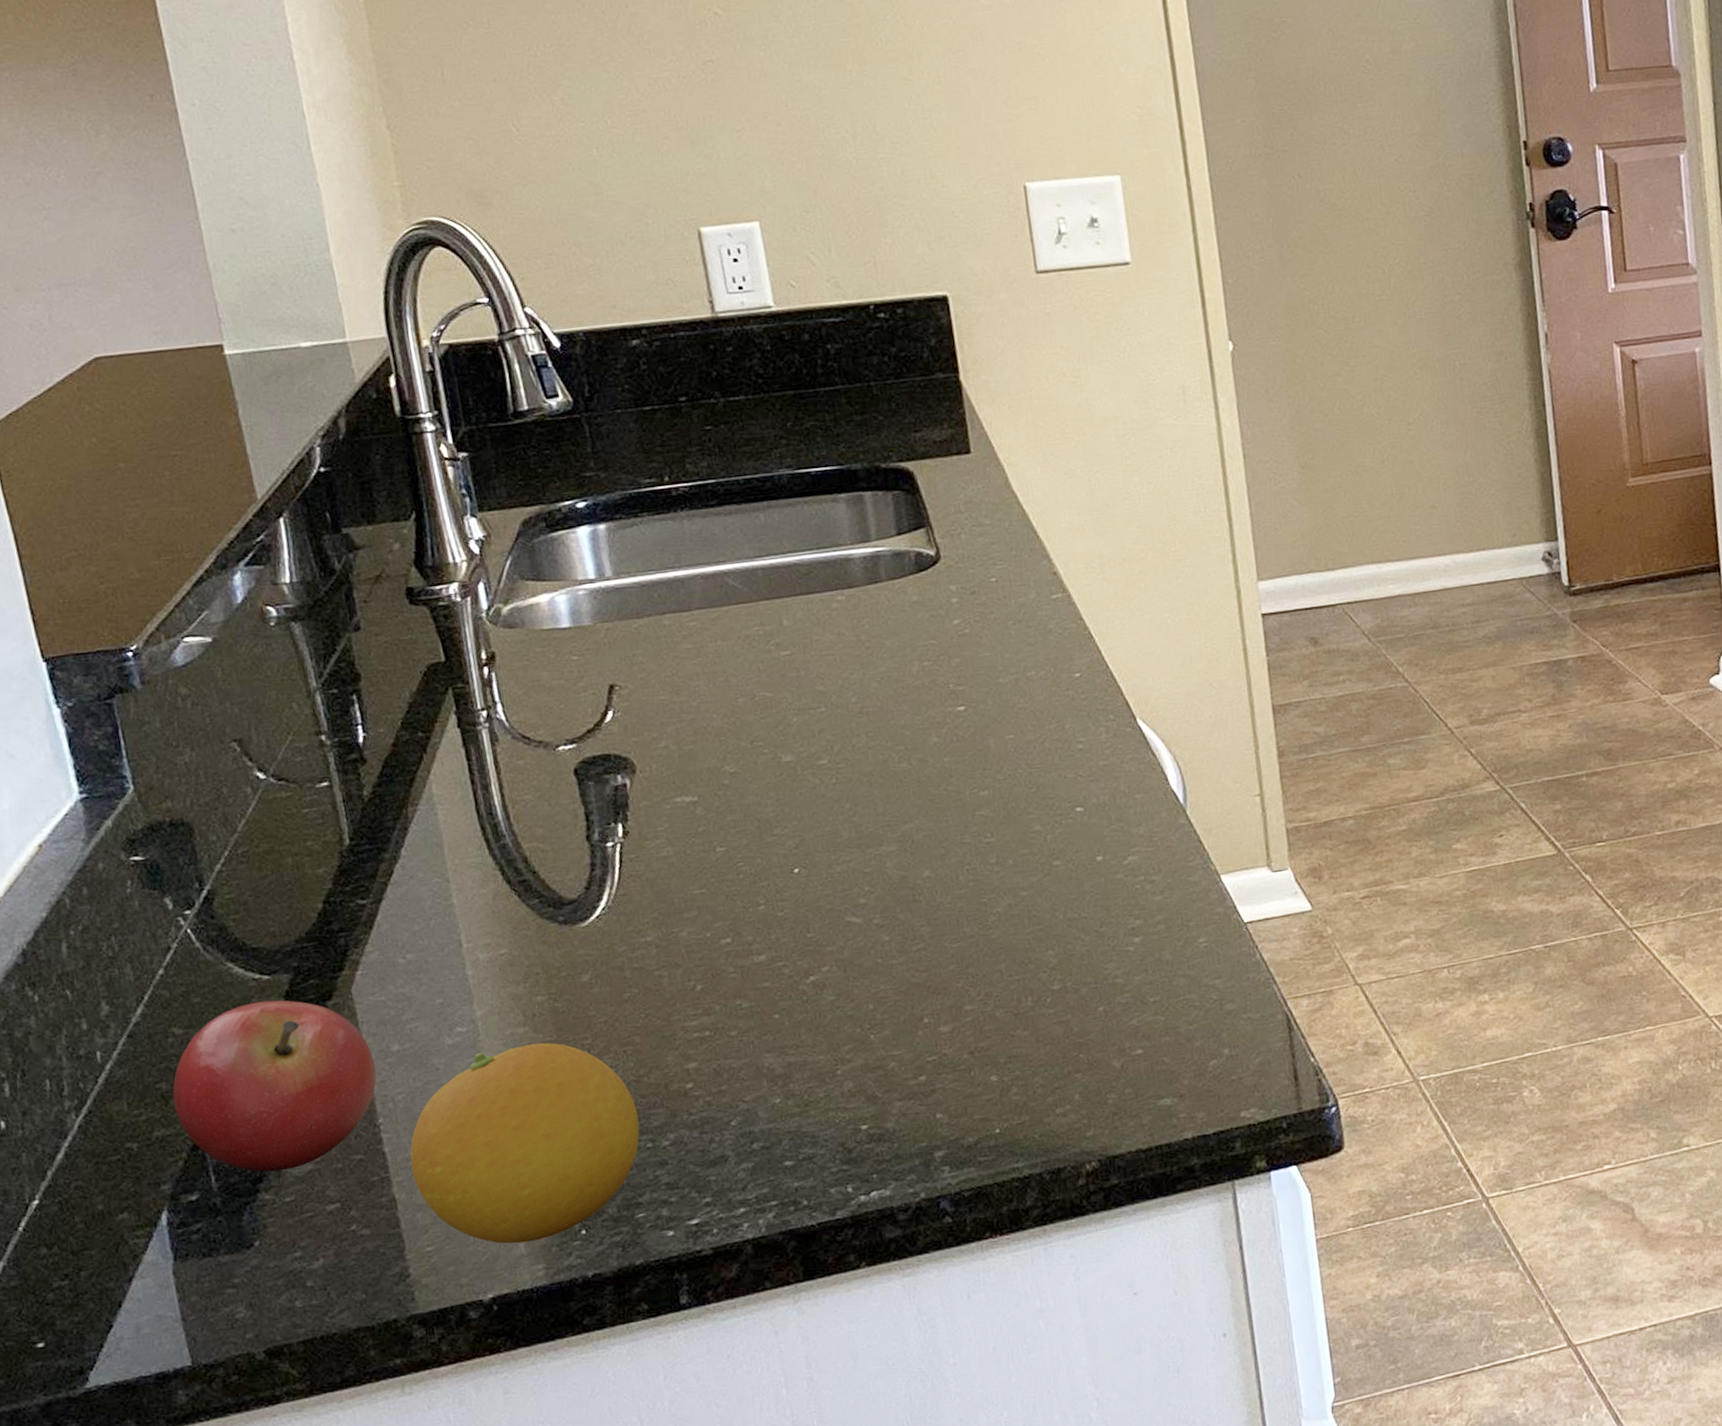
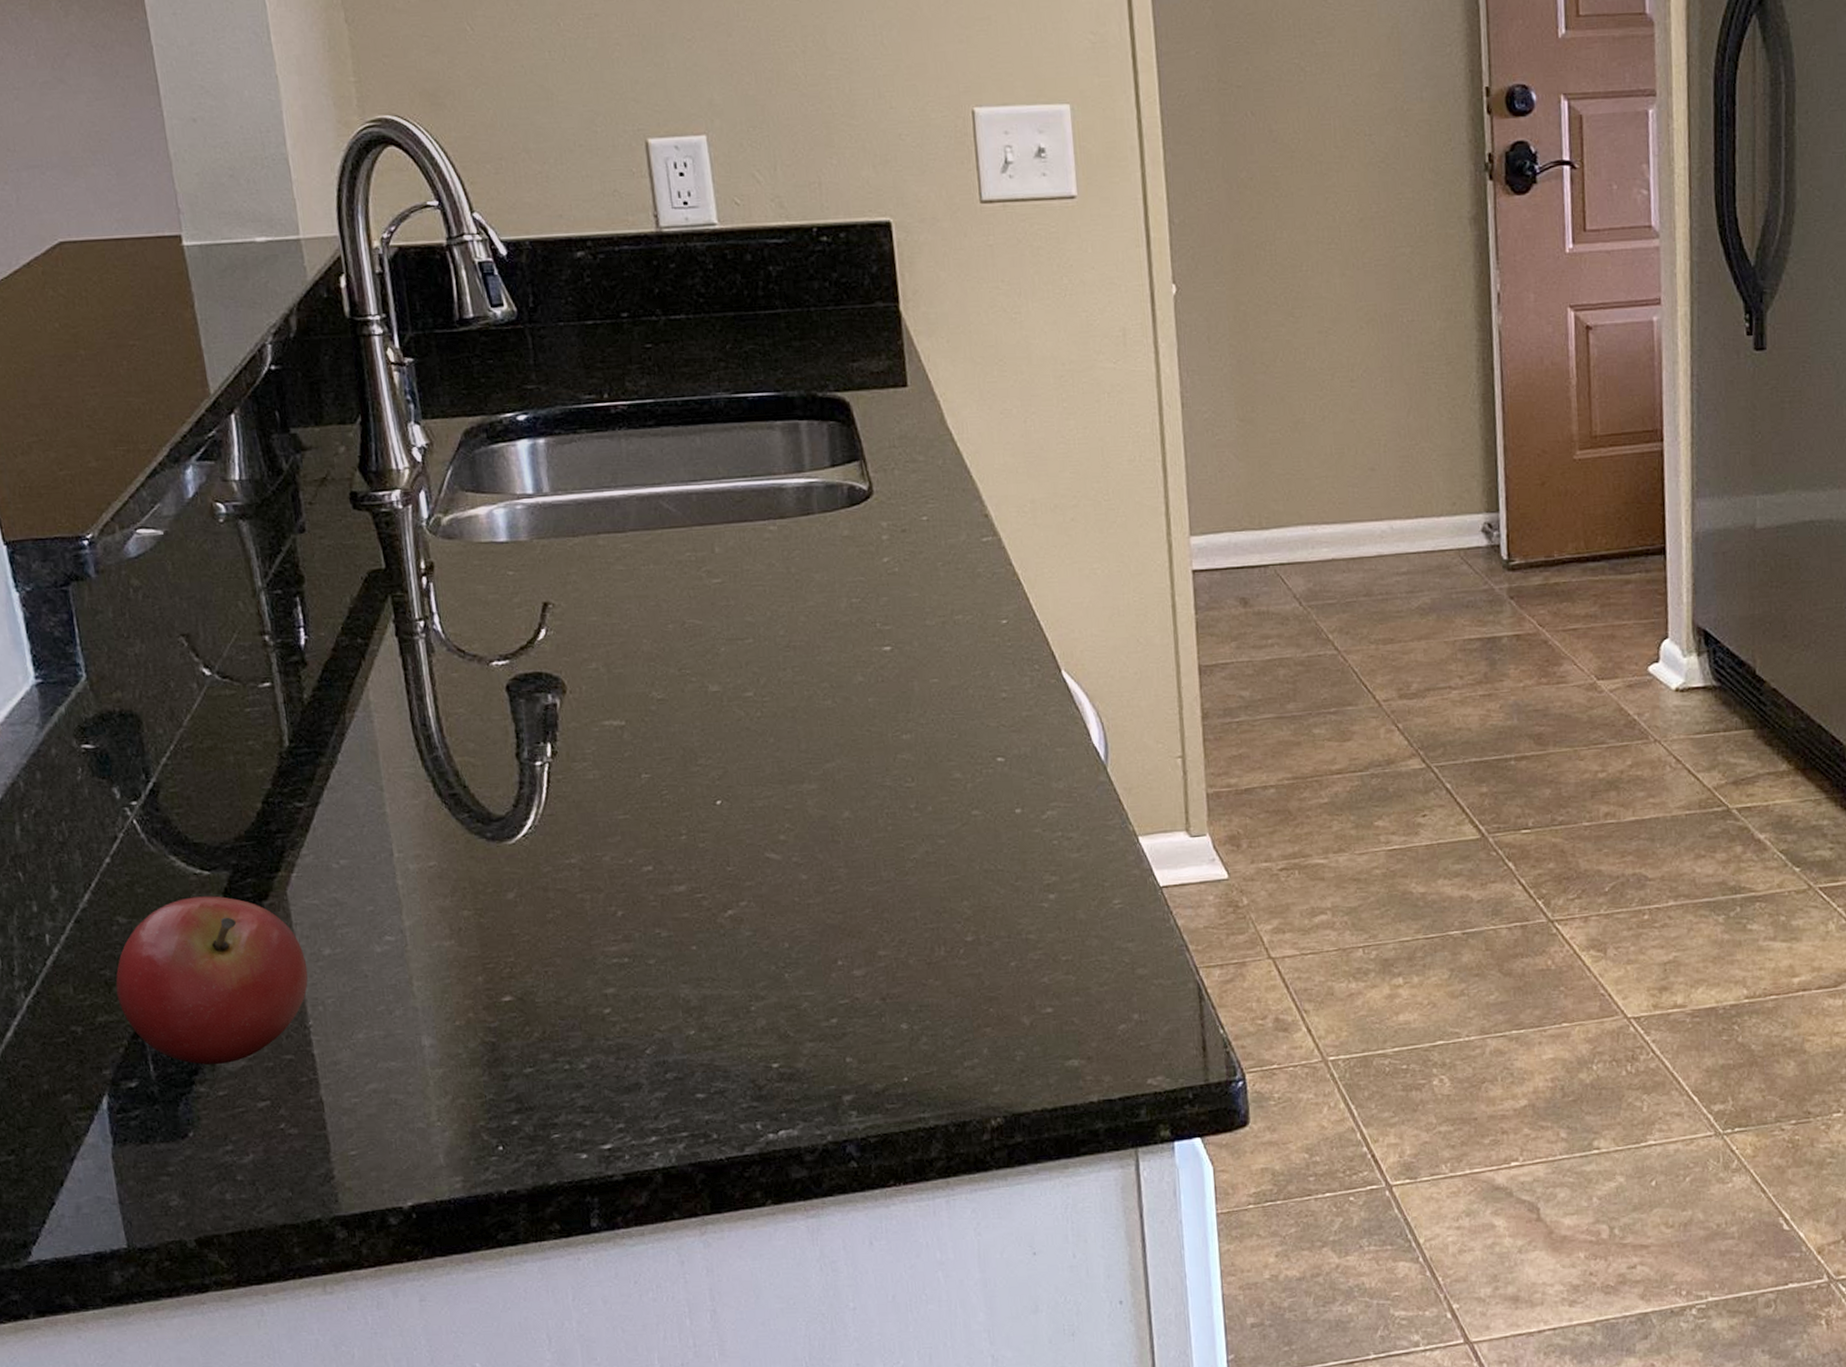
fruit: present [410,1042,640,1244] -> none [338,957,558,1154]

